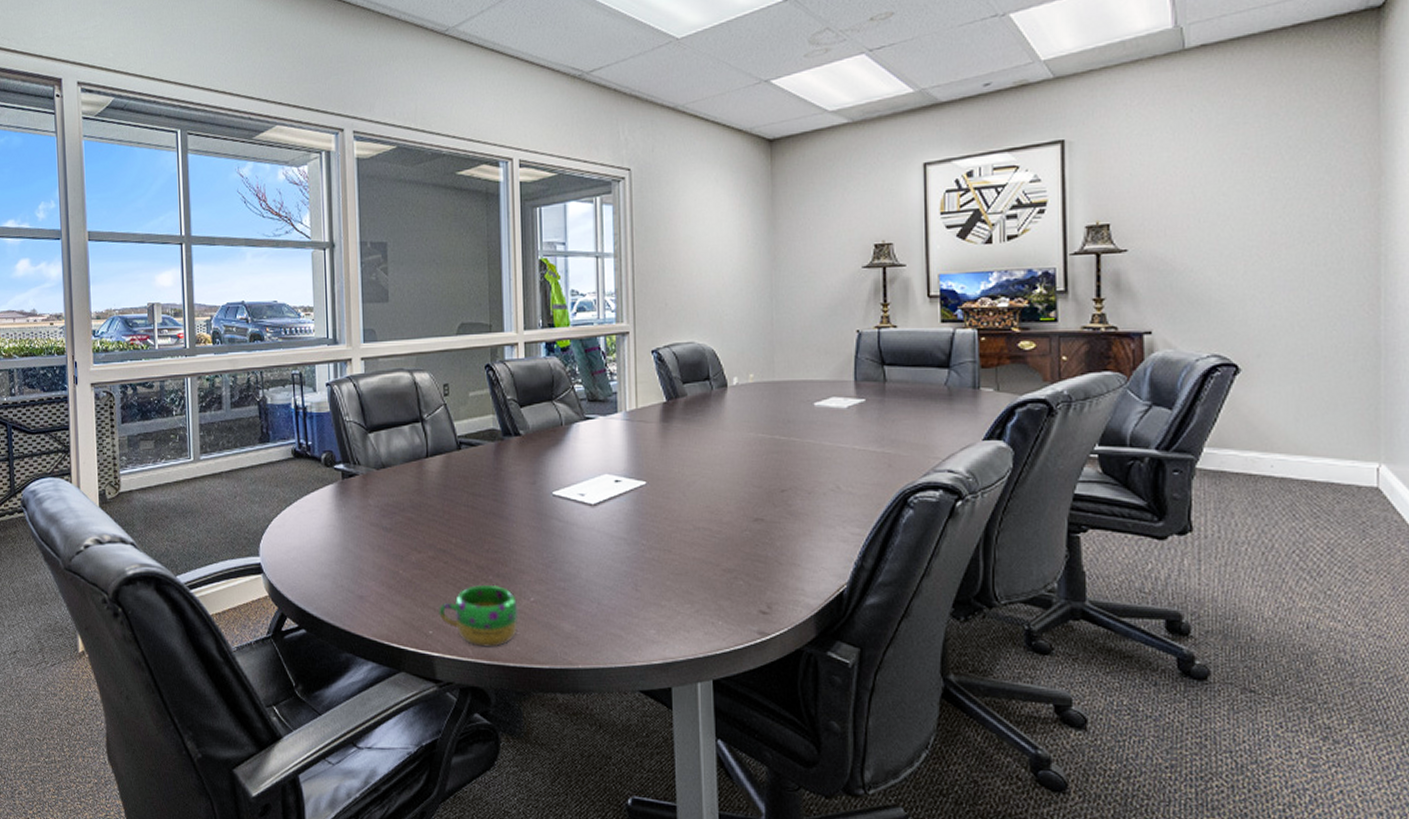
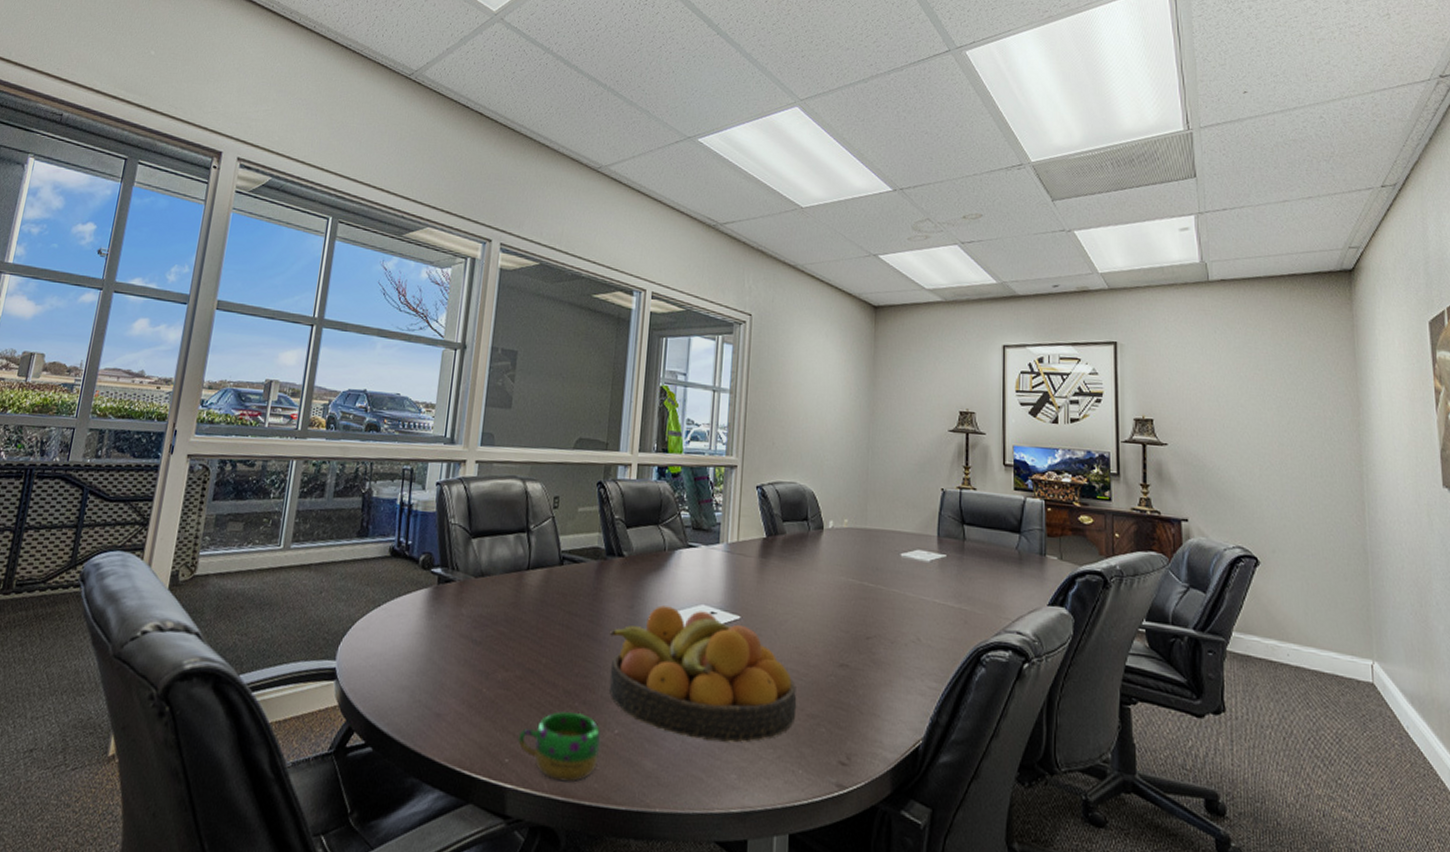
fruit bowl: none [514,479,712,601] -> present [608,605,797,743]

